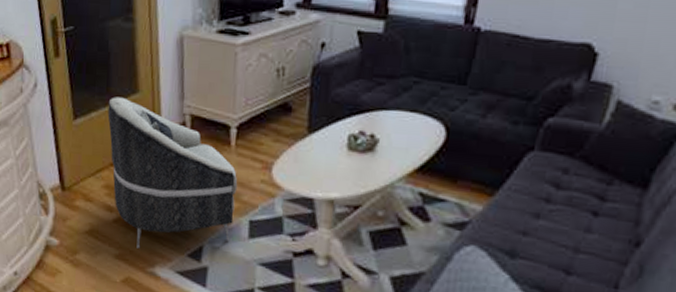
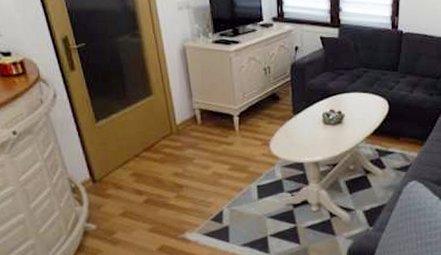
armchair: present [107,97,238,248] -> none [126,100,245,221]

